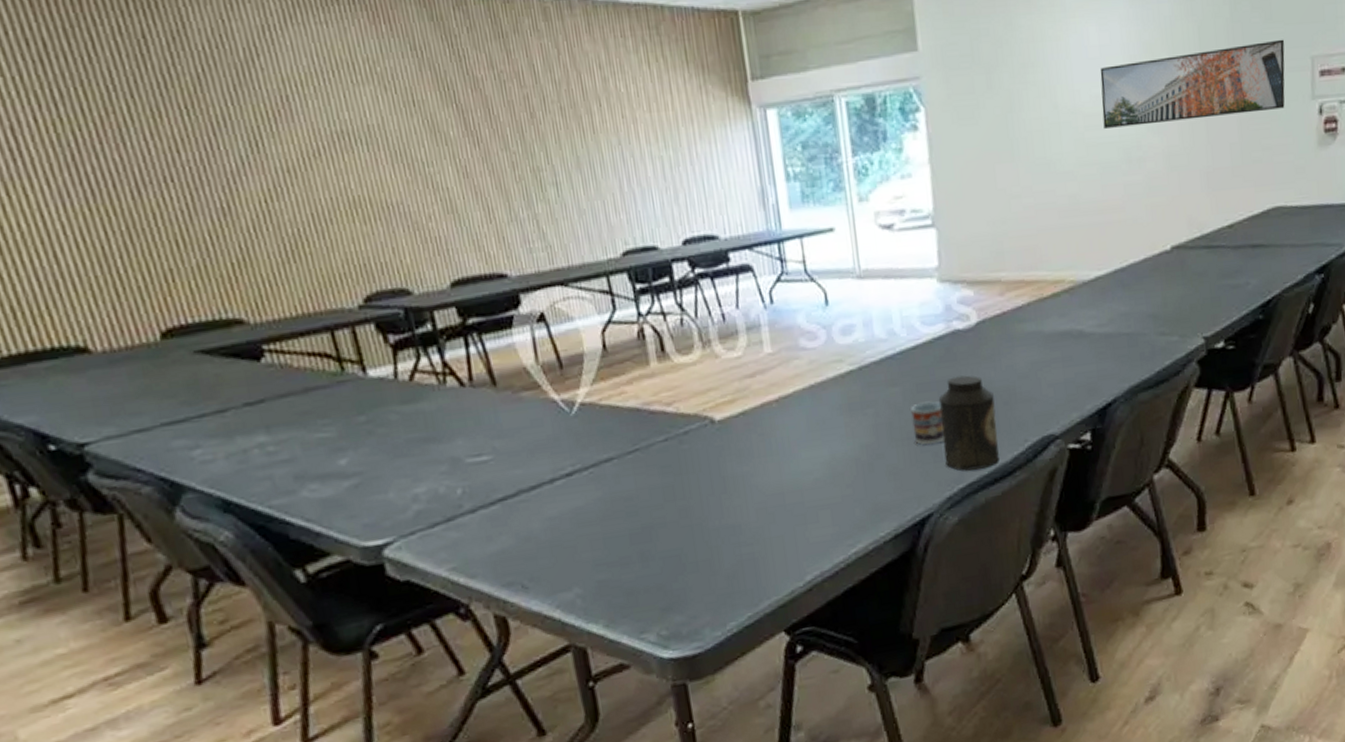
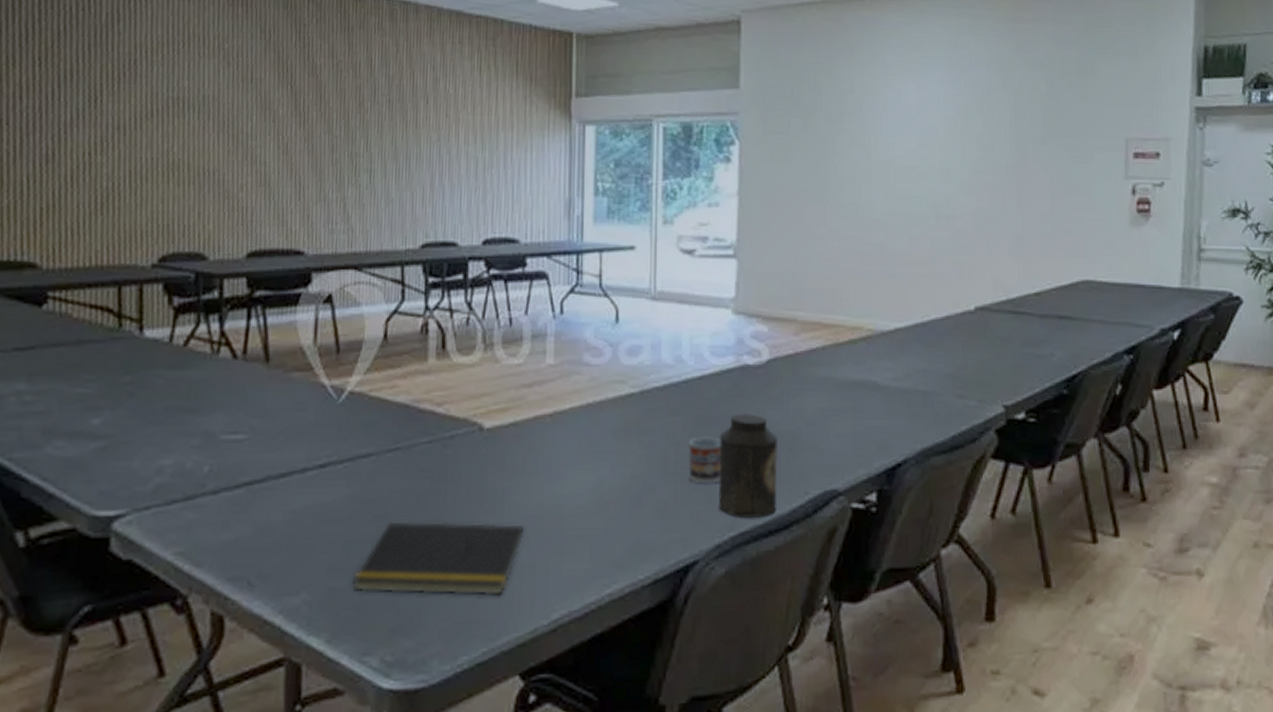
notepad: none [617,504,770,581] -> present [352,521,525,596]
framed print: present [1100,39,1285,128] -> none [914,118,1100,185]

